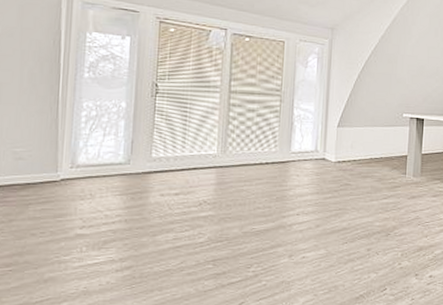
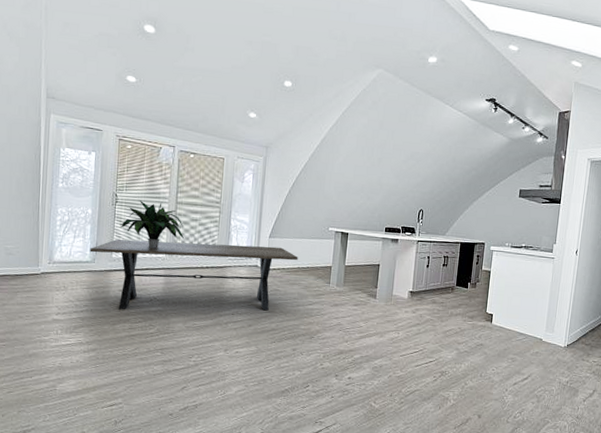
dining table: none [123,135,370,218] -> present [90,239,298,311]
potted plant: none [161,89,240,146] -> present [120,199,185,250]

